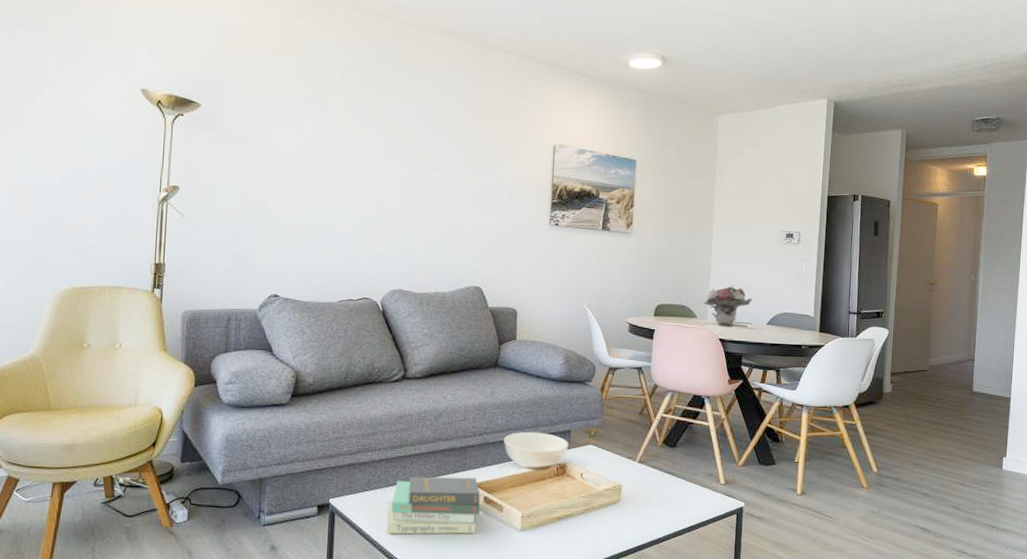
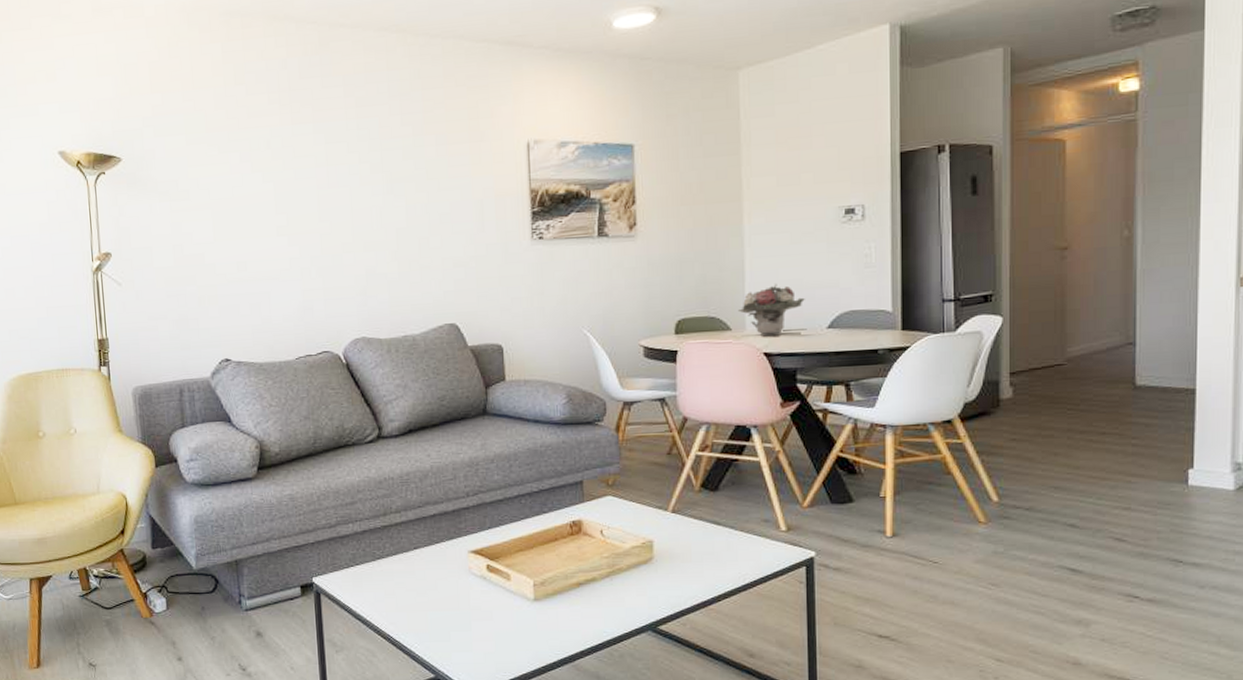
books: present [387,476,481,535] -> none [378,544,484,613]
bowl: present [503,431,569,471] -> none [502,486,583,531]

